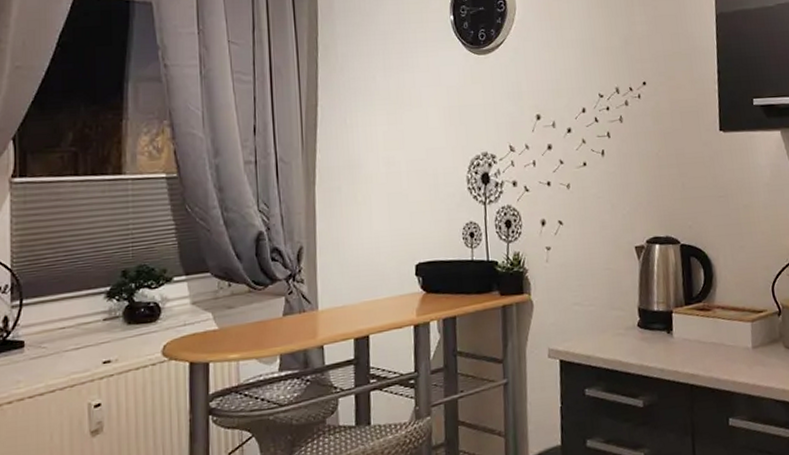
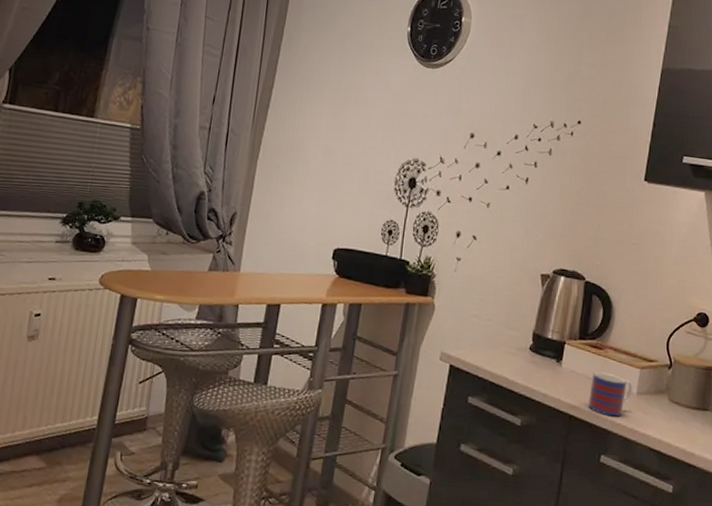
mug: none [705,333,748,377] -> present [588,371,633,417]

